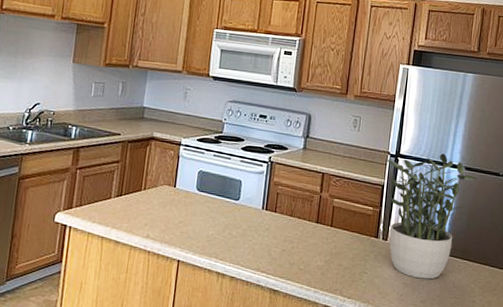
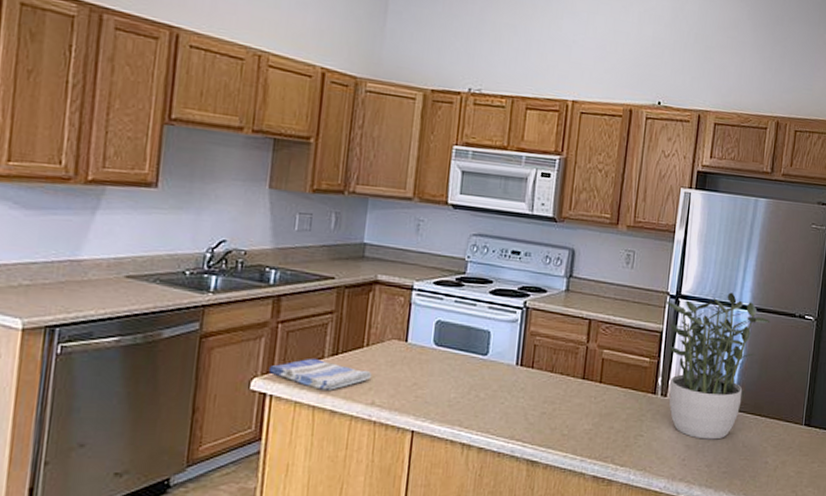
dish towel: none [69,198,148,225] -> present [268,359,372,390]

